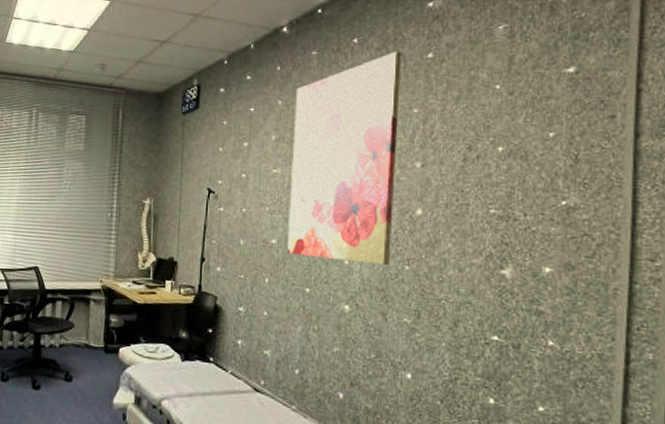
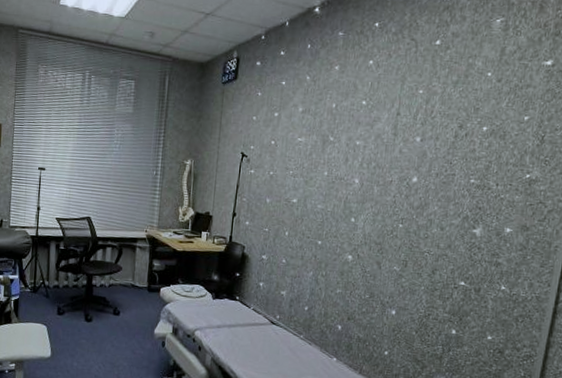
wall art: present [286,51,402,265] -> none [304,37,415,223]

